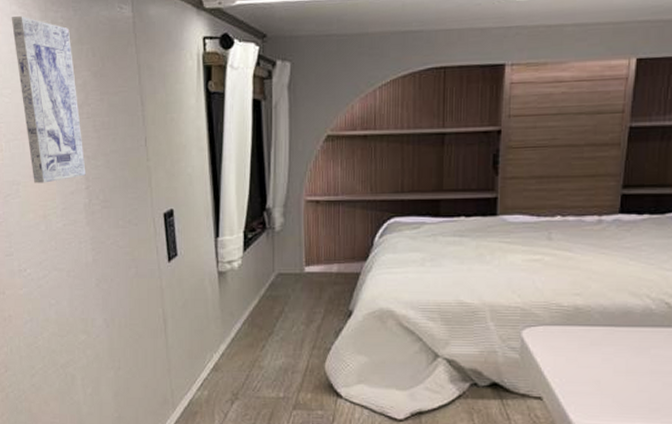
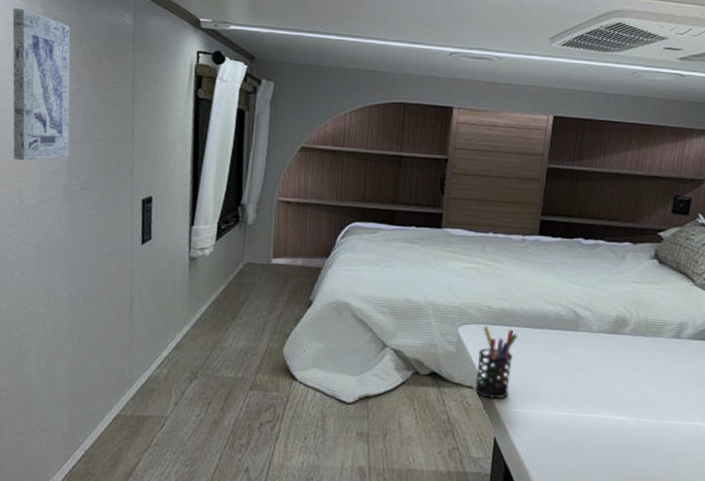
pen holder: none [544,327,595,410] -> present [474,326,517,399]

